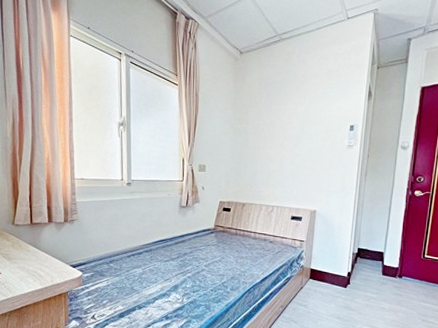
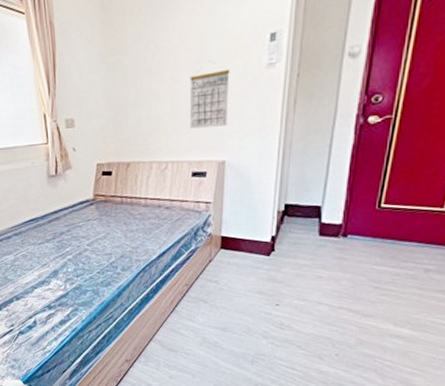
calendar: none [291,145,322,185] -> present [189,69,230,129]

